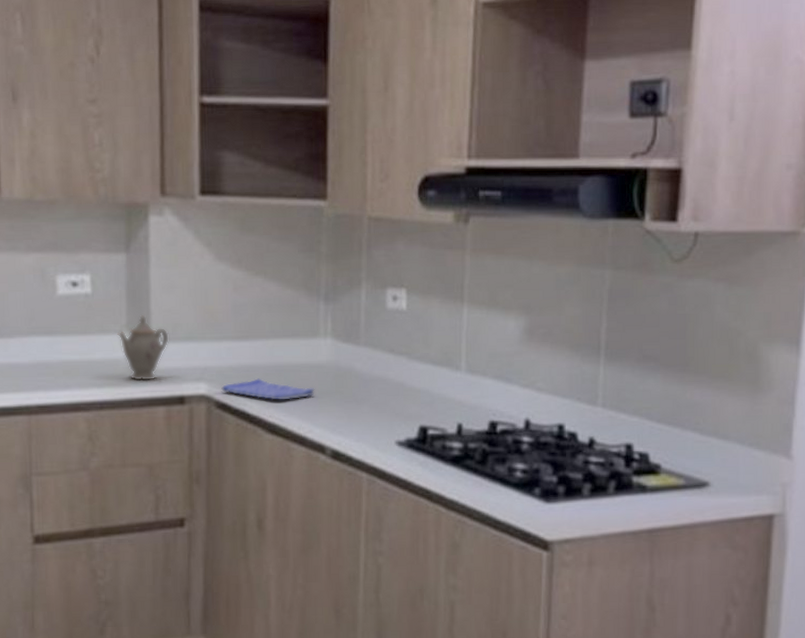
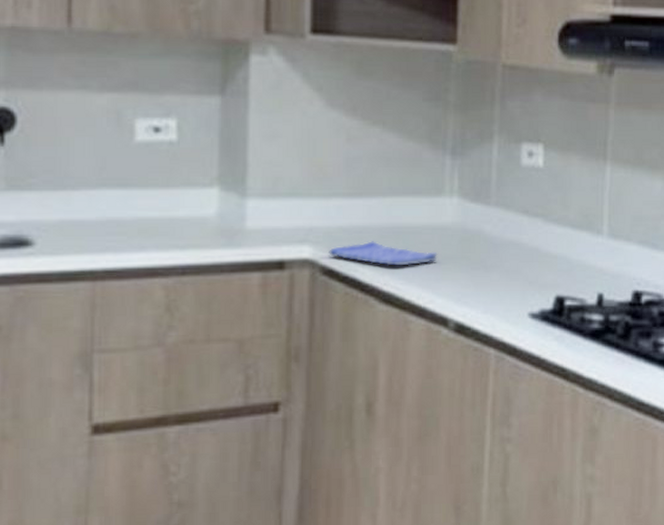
teapot: present [117,314,170,382] -> none [207,166,269,243]

